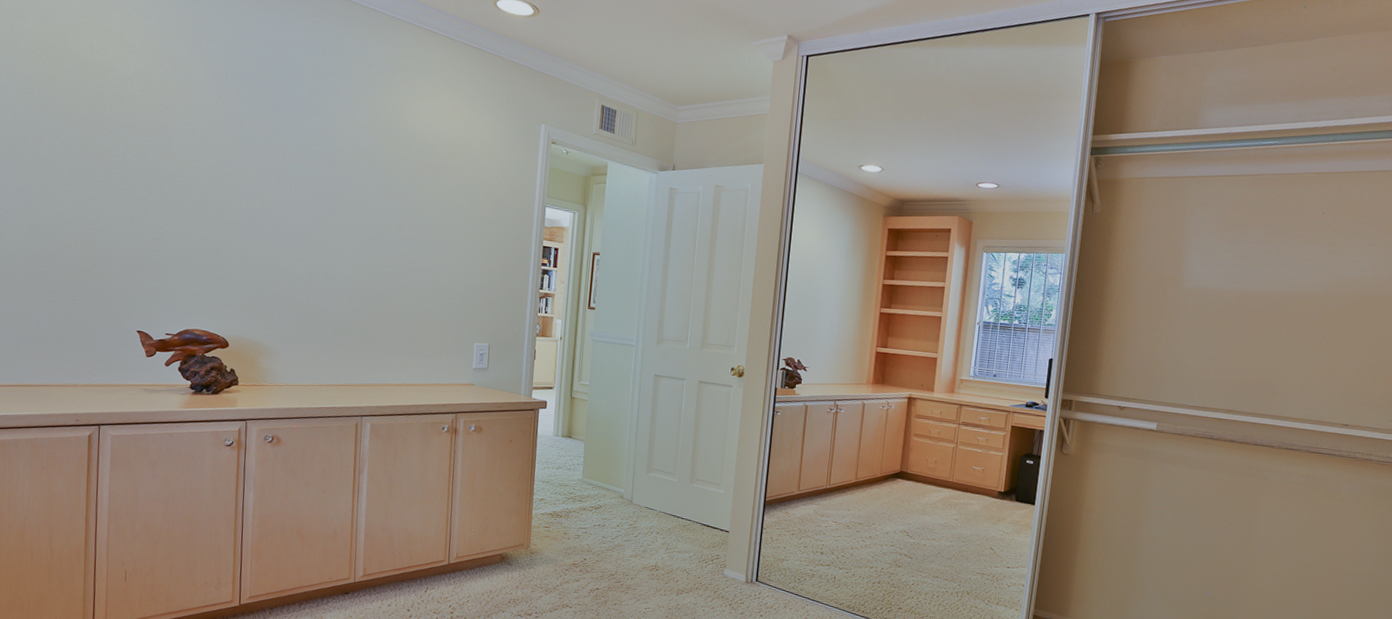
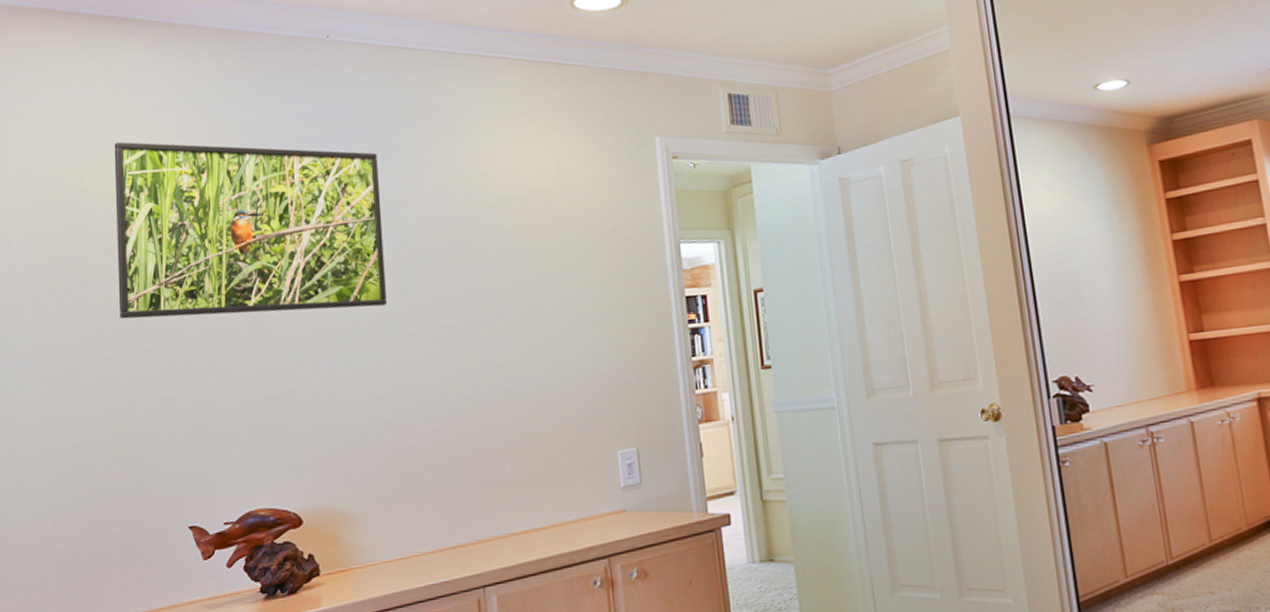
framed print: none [91,17,322,201] -> present [114,141,388,319]

